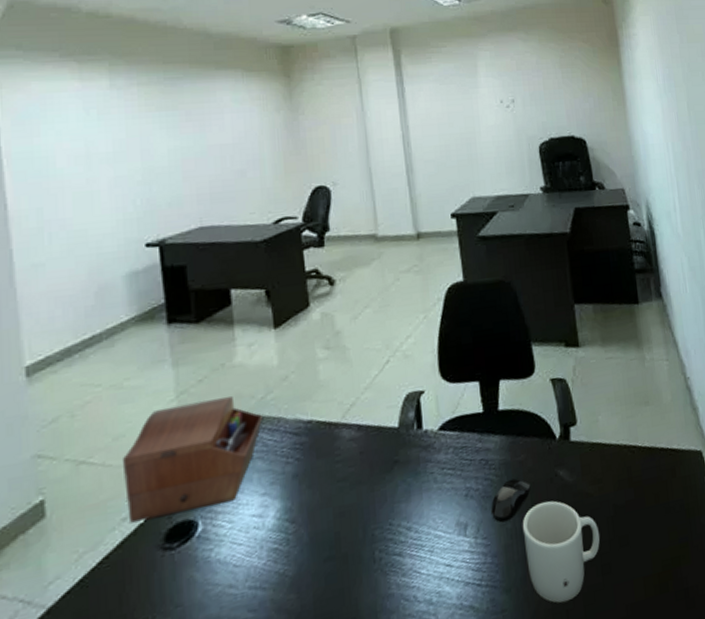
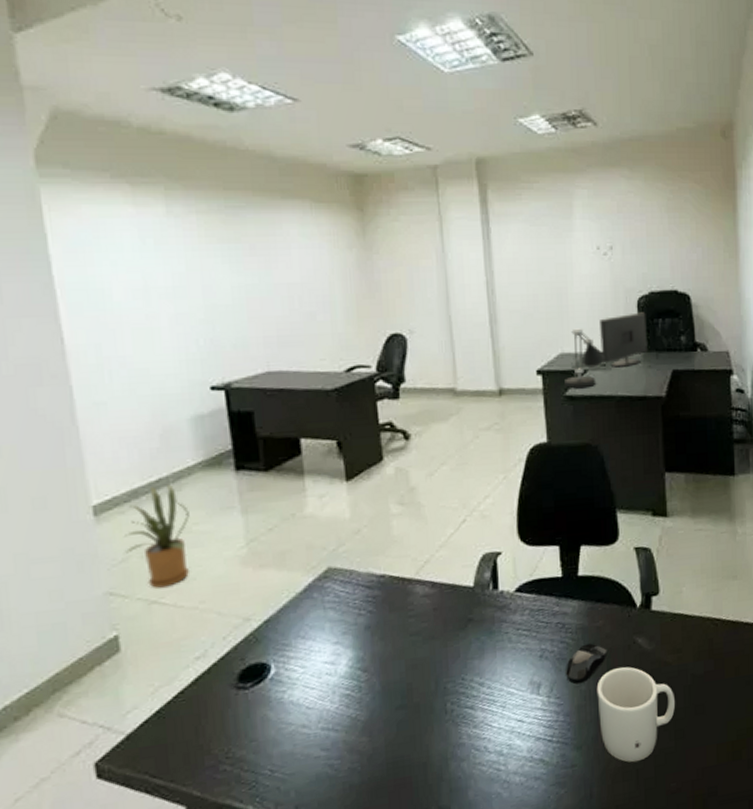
house plant: none [54,341,121,448] -> present [123,484,191,588]
sewing box: present [121,396,262,523] -> none [193,547,334,662]
desk lamp: none [477,173,513,230] -> present [565,328,606,389]
monitor: none [506,156,551,208] -> present [600,312,647,368]

